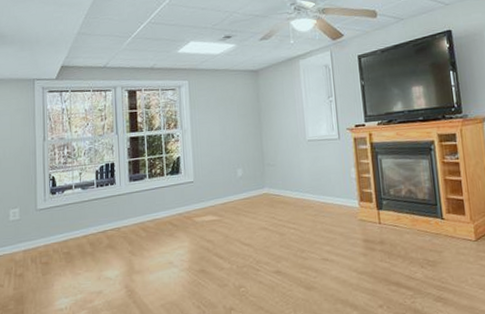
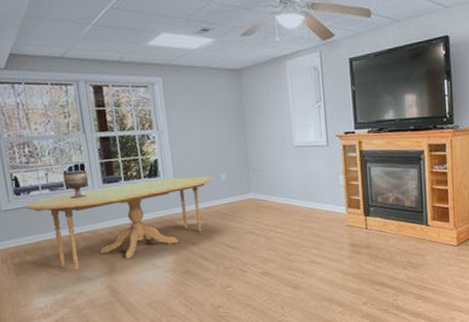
dining table: none [59,172,230,269] -> present [26,176,213,270]
goblet: none [94,169,117,197] -> present [63,170,89,199]

